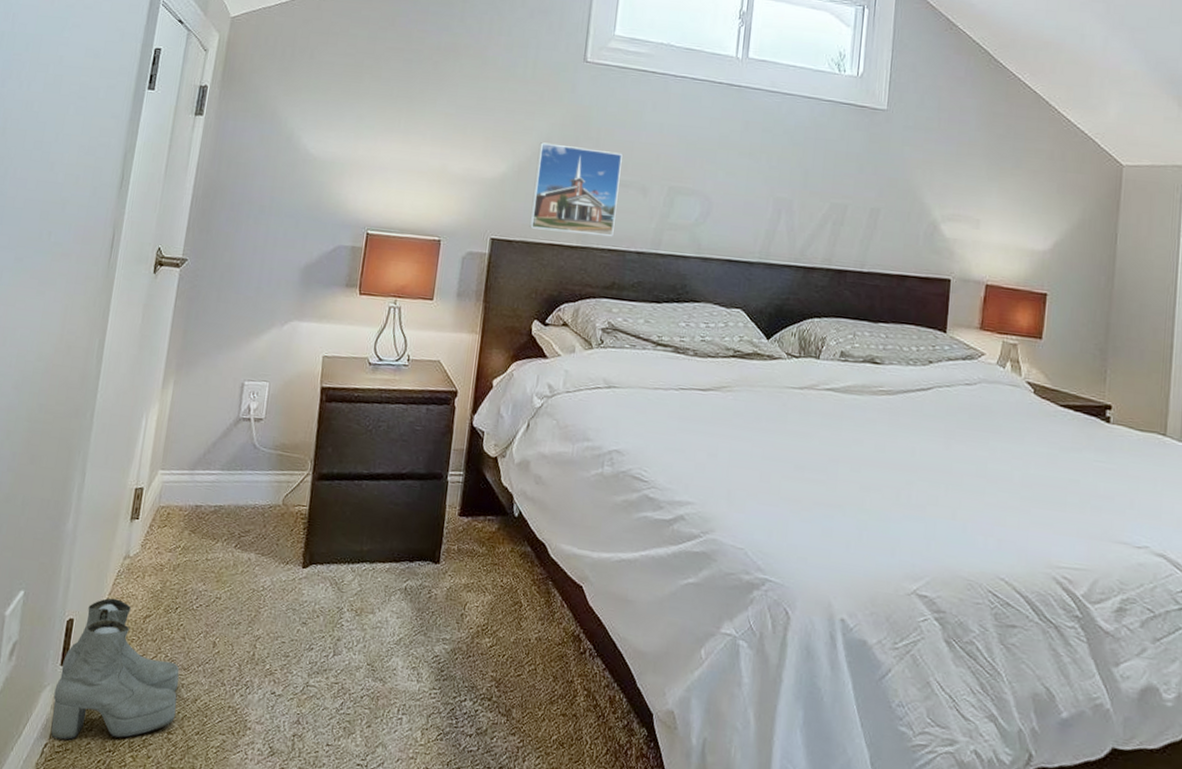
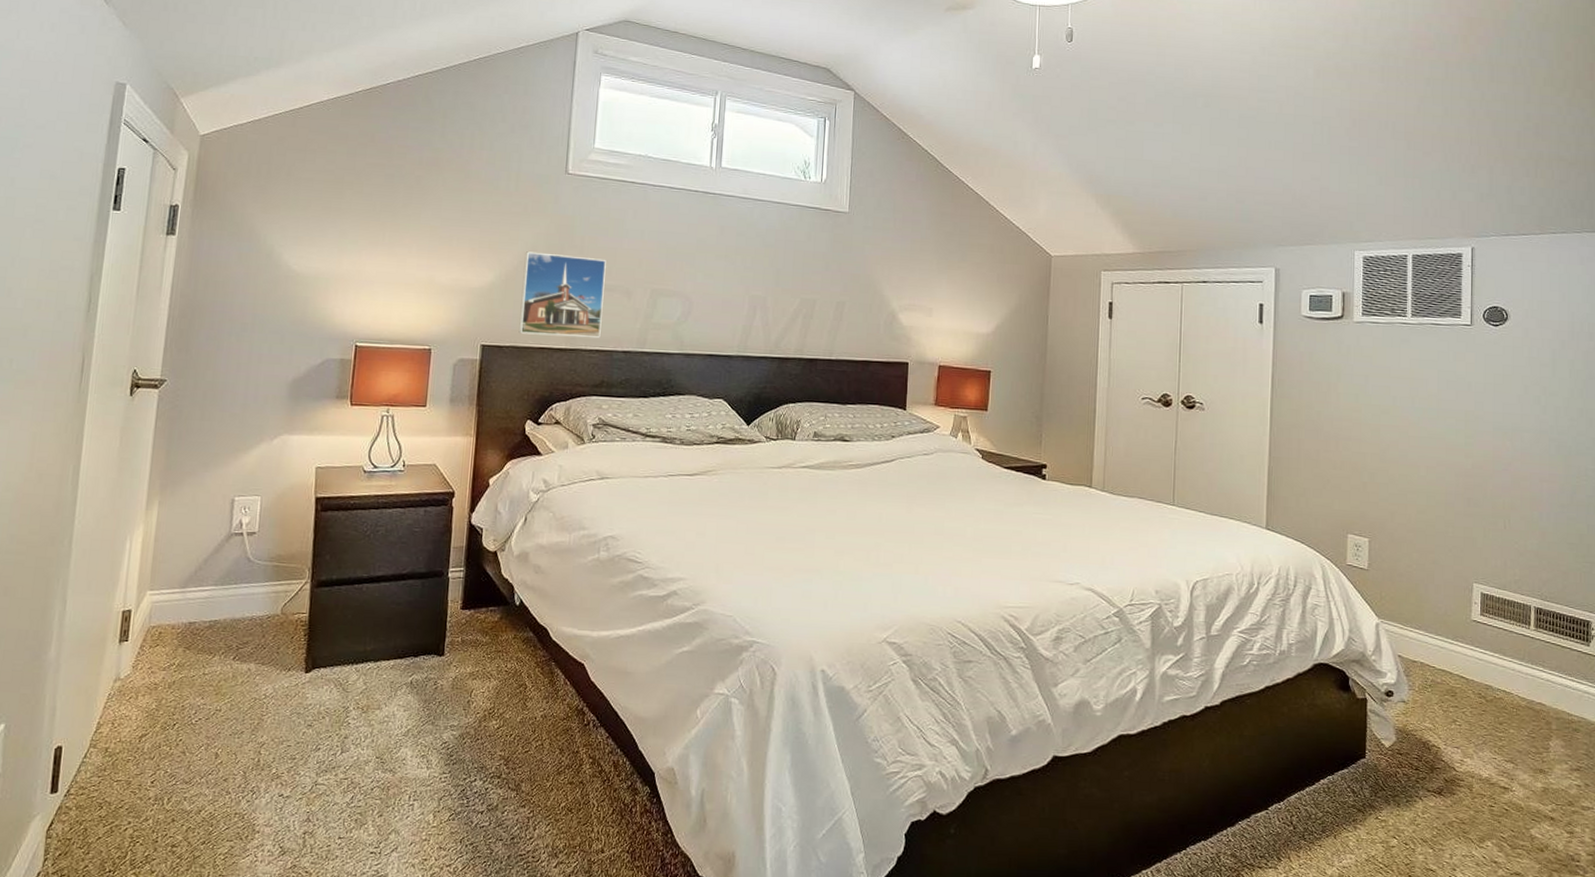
boots: present [50,598,179,740] -> none [43,721,181,866]

